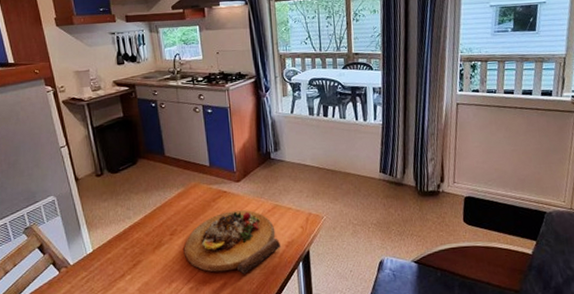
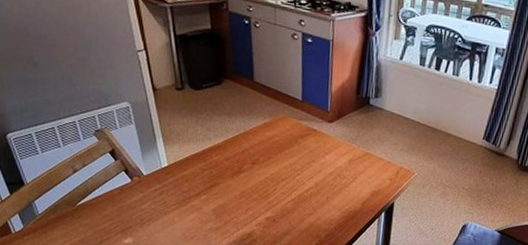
cutting board: present [183,210,282,274] -> none [264,150,366,214]

